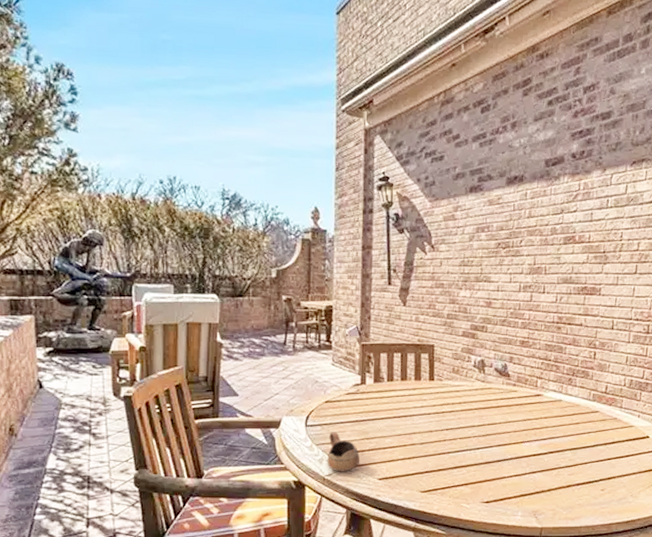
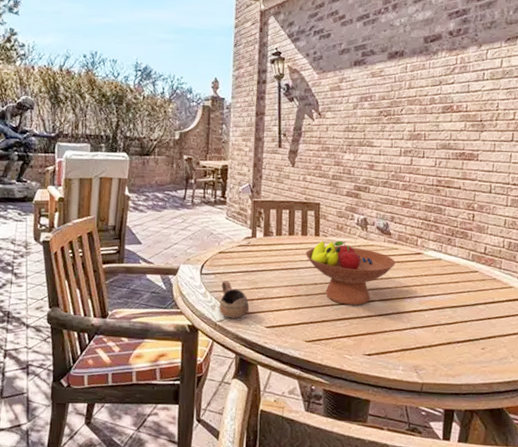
fruit bowl: none [420,384,515,452] -> present [306,240,396,305]

